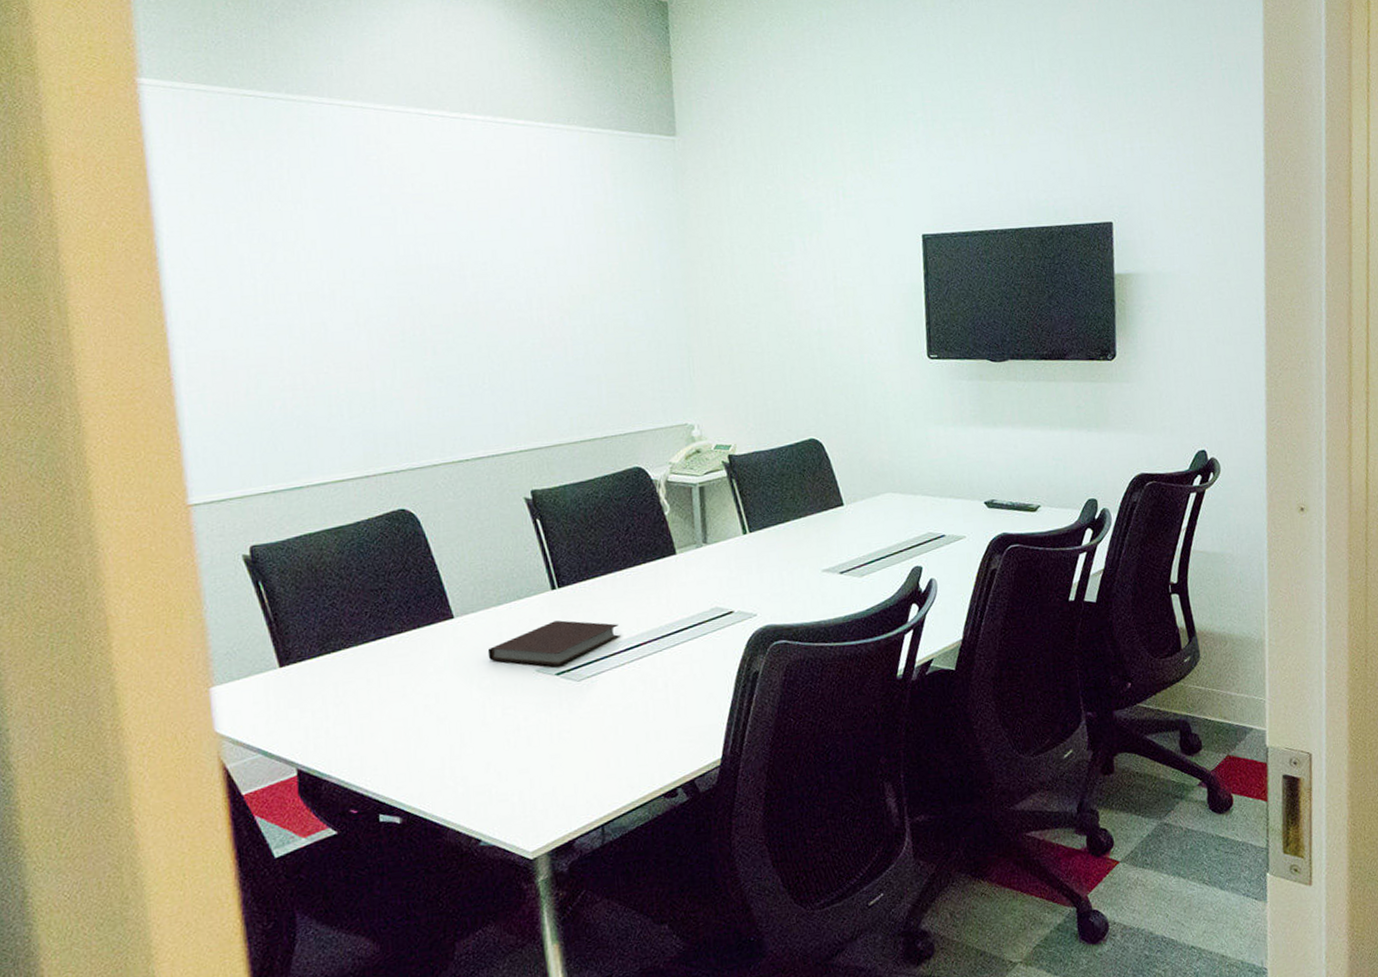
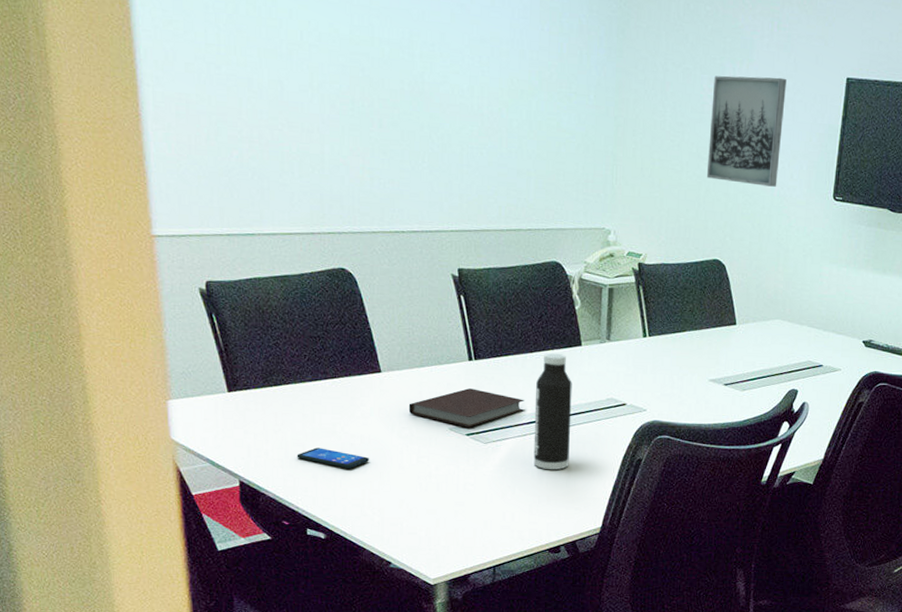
smartphone: none [362,715,447,736] -> present [297,447,369,468]
water bottle: none [630,566,677,701] -> present [533,353,572,470]
wall art: none [784,244,866,356] -> present [706,76,786,187]

